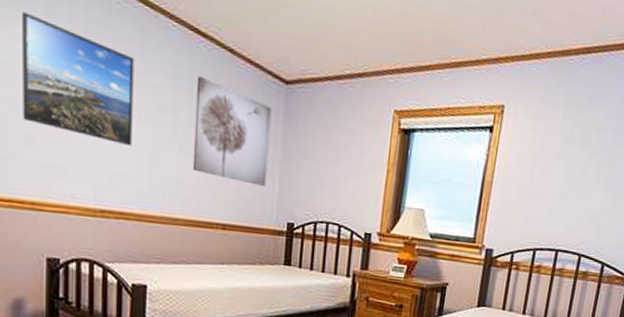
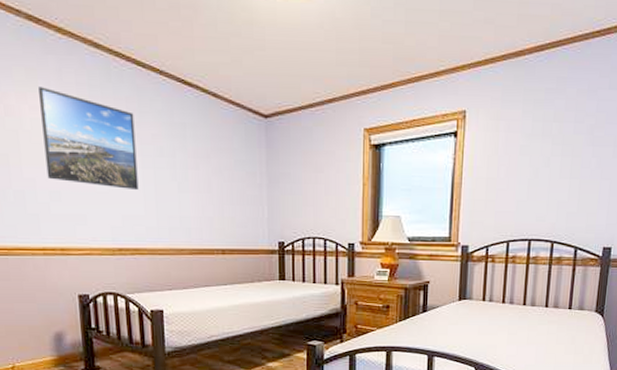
wall art: present [192,76,272,186] -> none [187,121,257,212]

